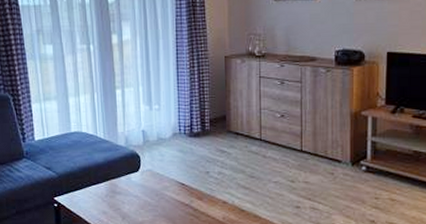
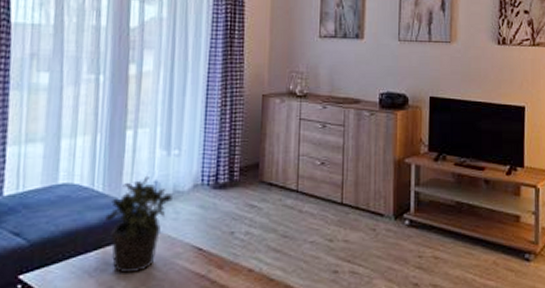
potted plant: none [108,125,157,200] -> present [105,175,172,274]

